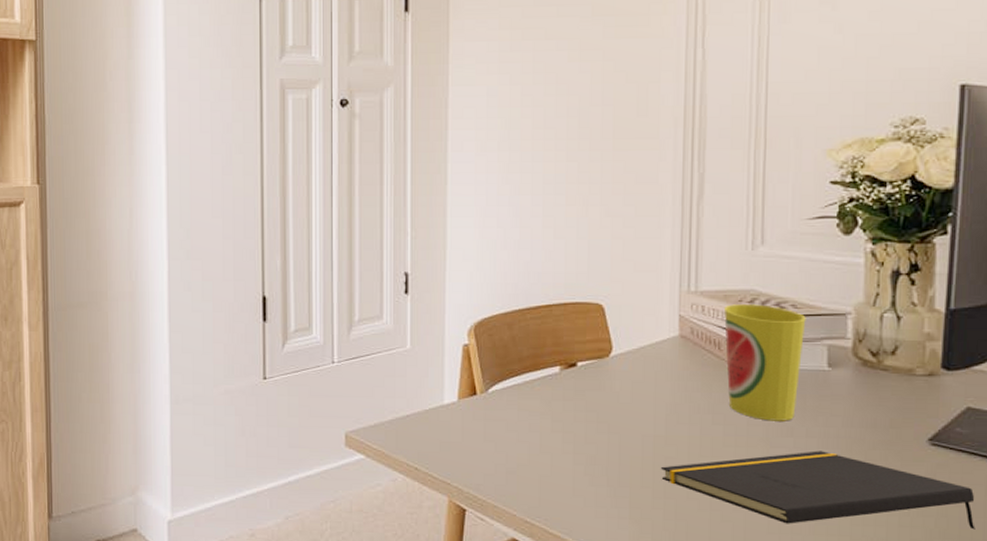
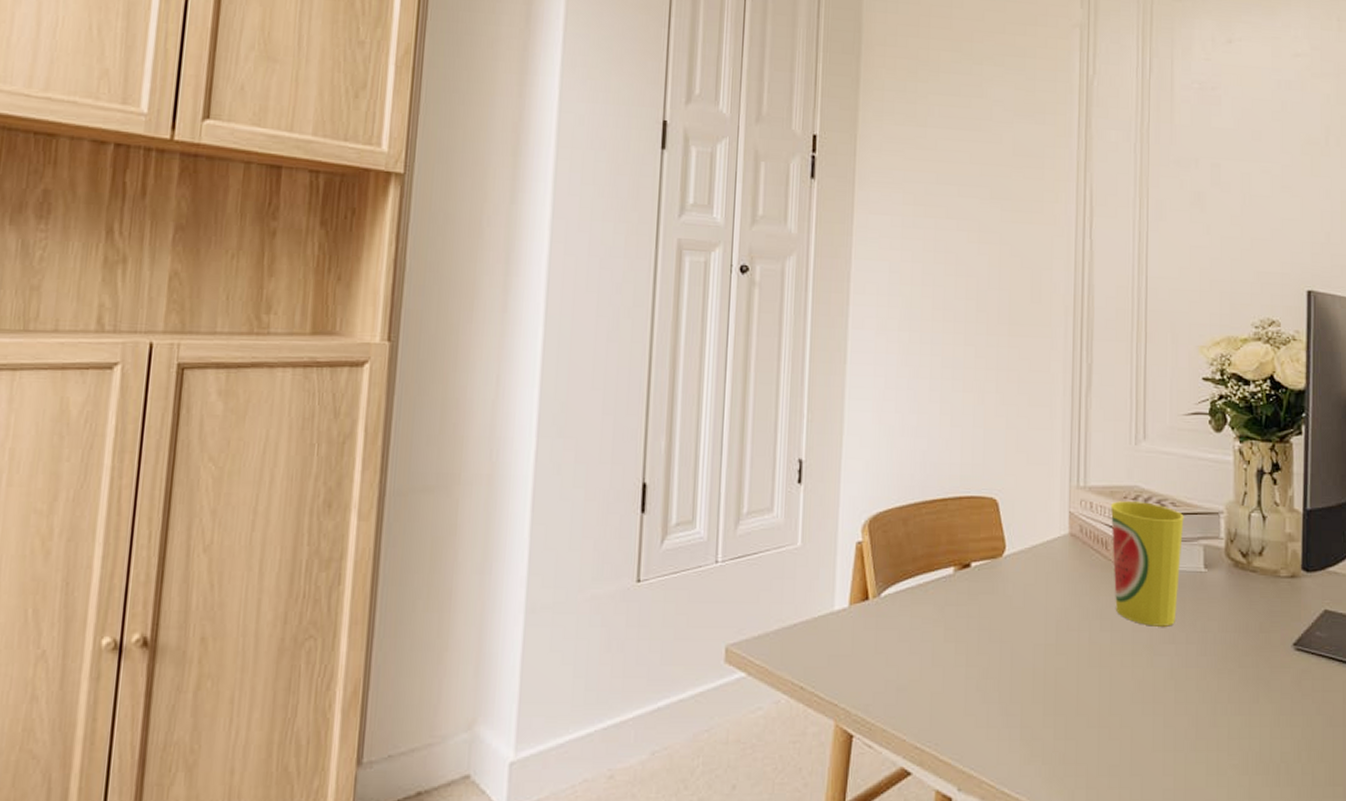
notepad: present [661,450,975,530] -> none [1052,658,1336,740]

